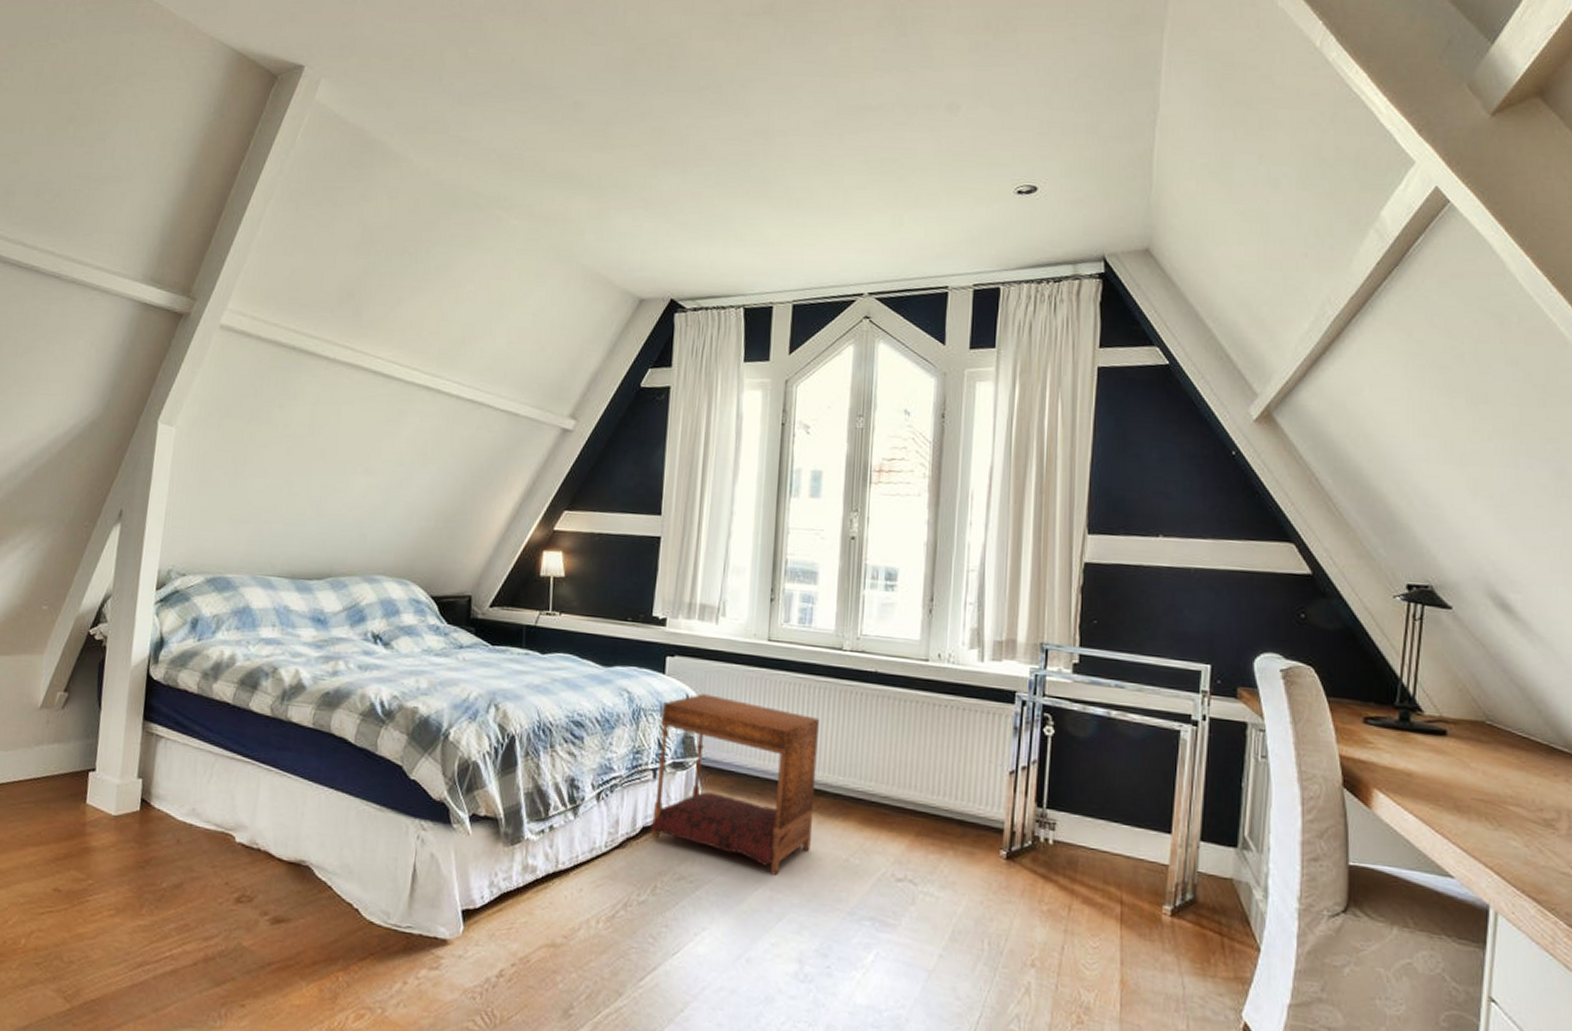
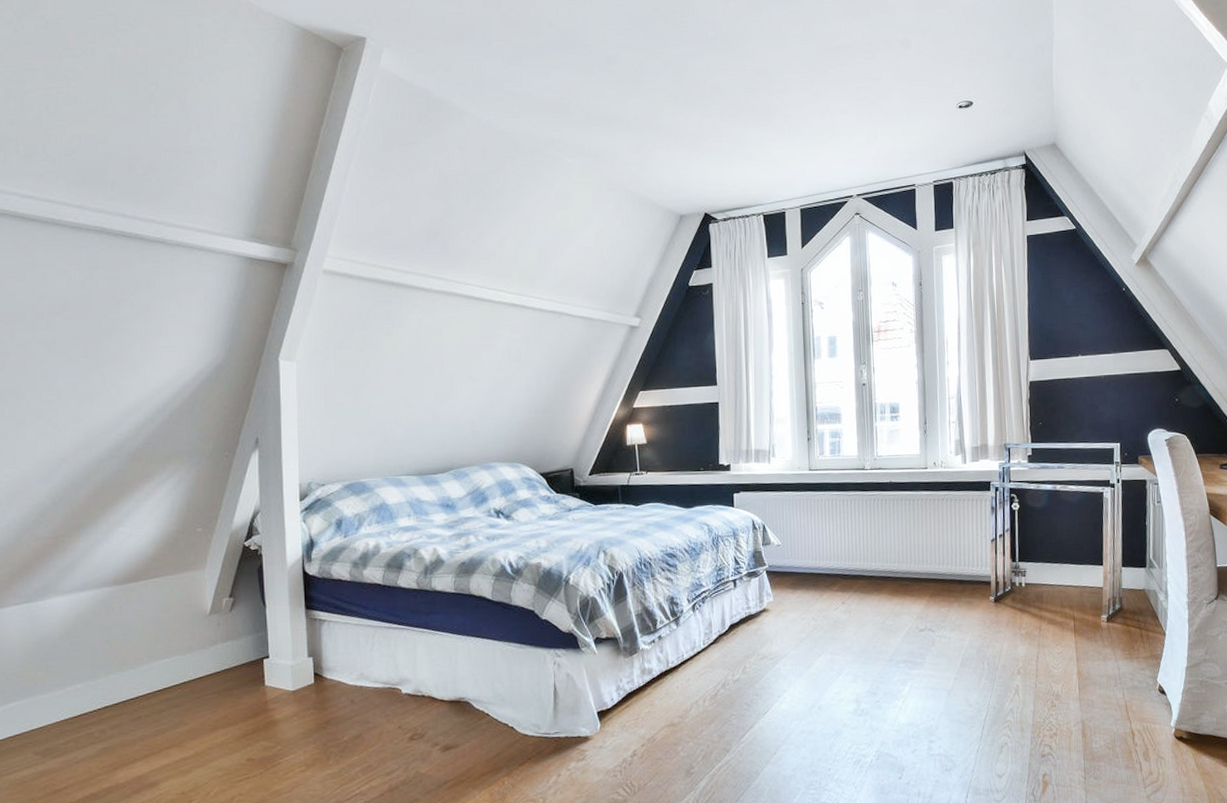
canopy bed: present [650,693,819,875] -> none [735,517,857,643]

